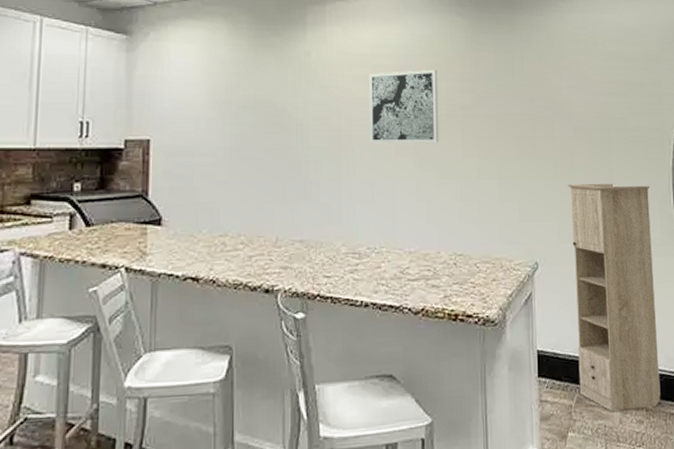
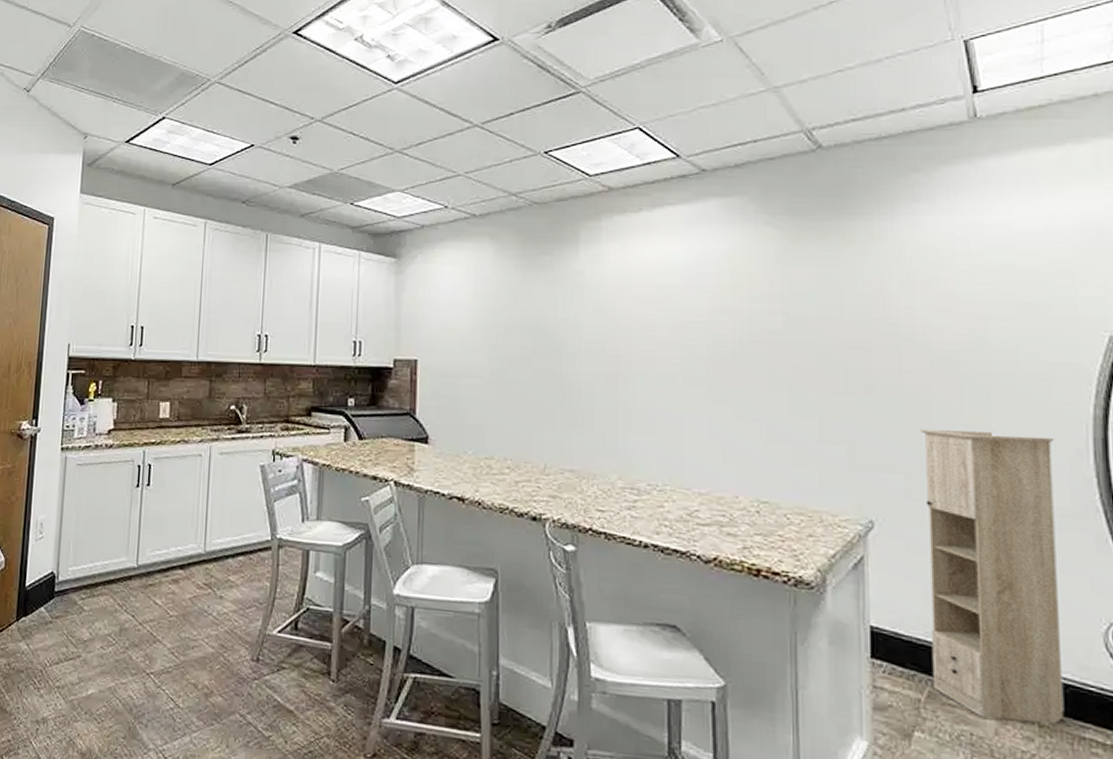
wall art: present [369,69,439,144] -> none [652,288,739,372]

